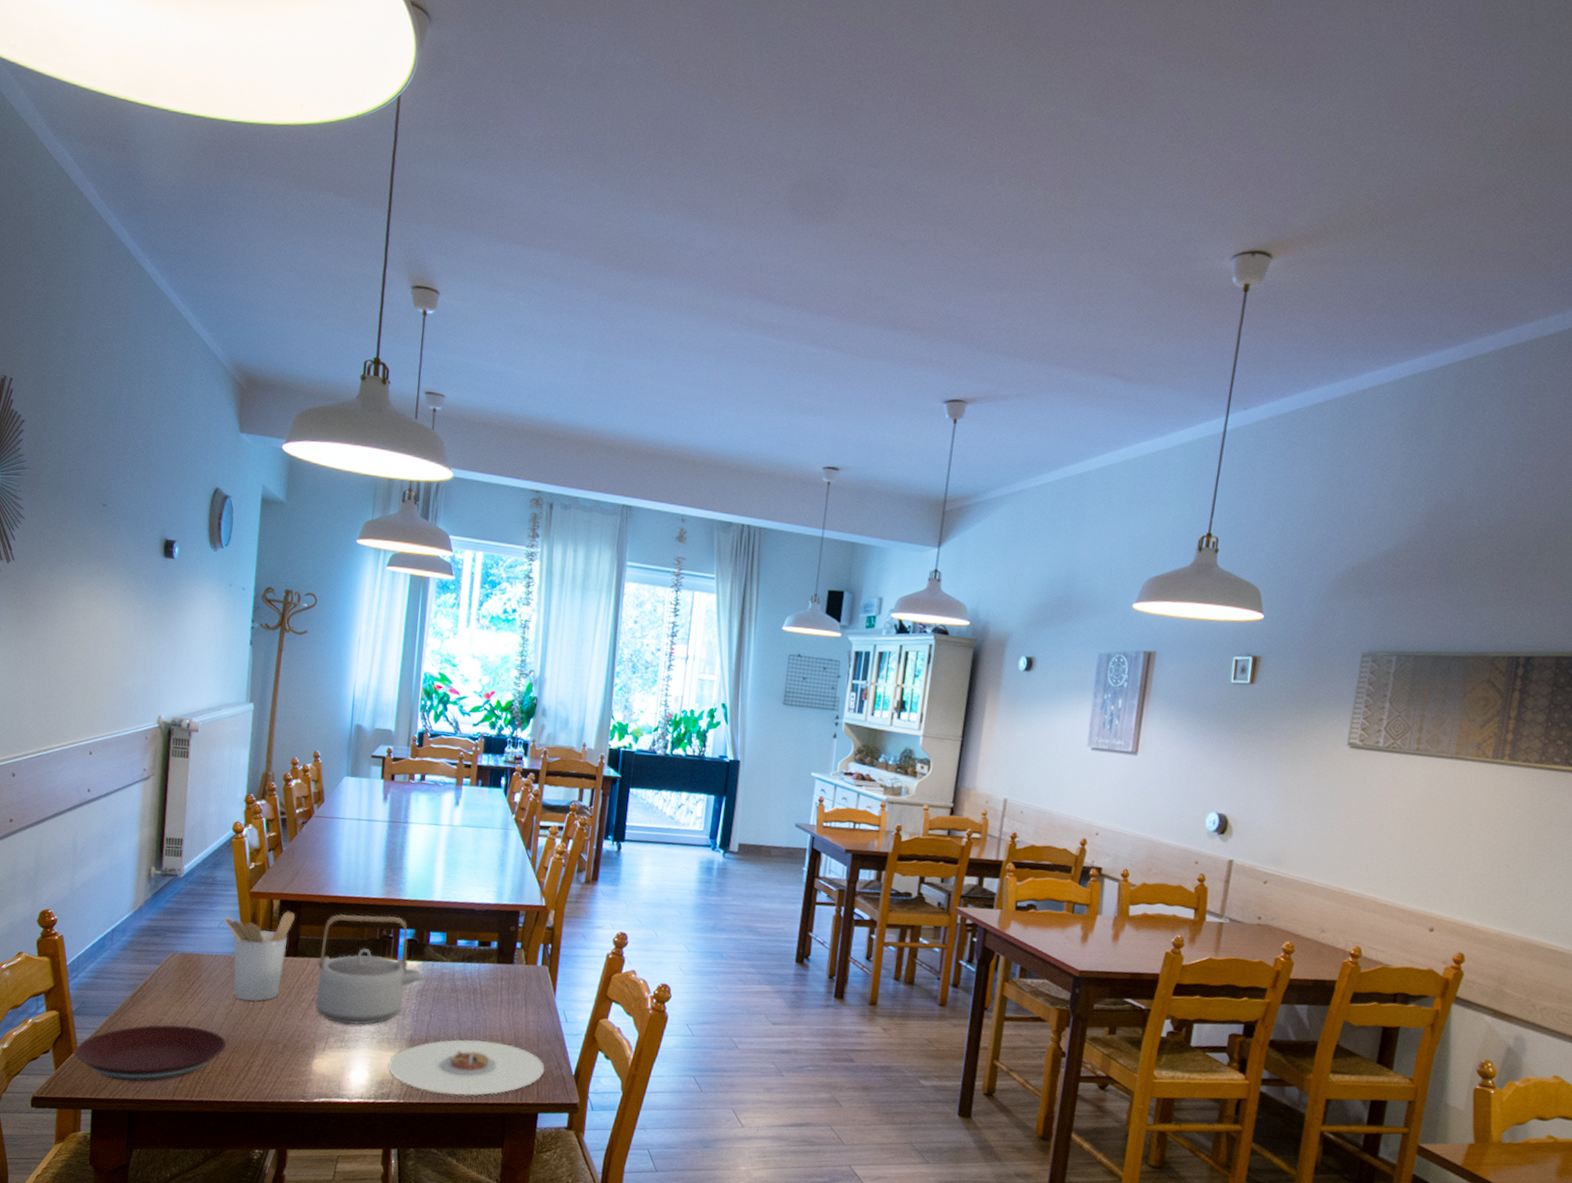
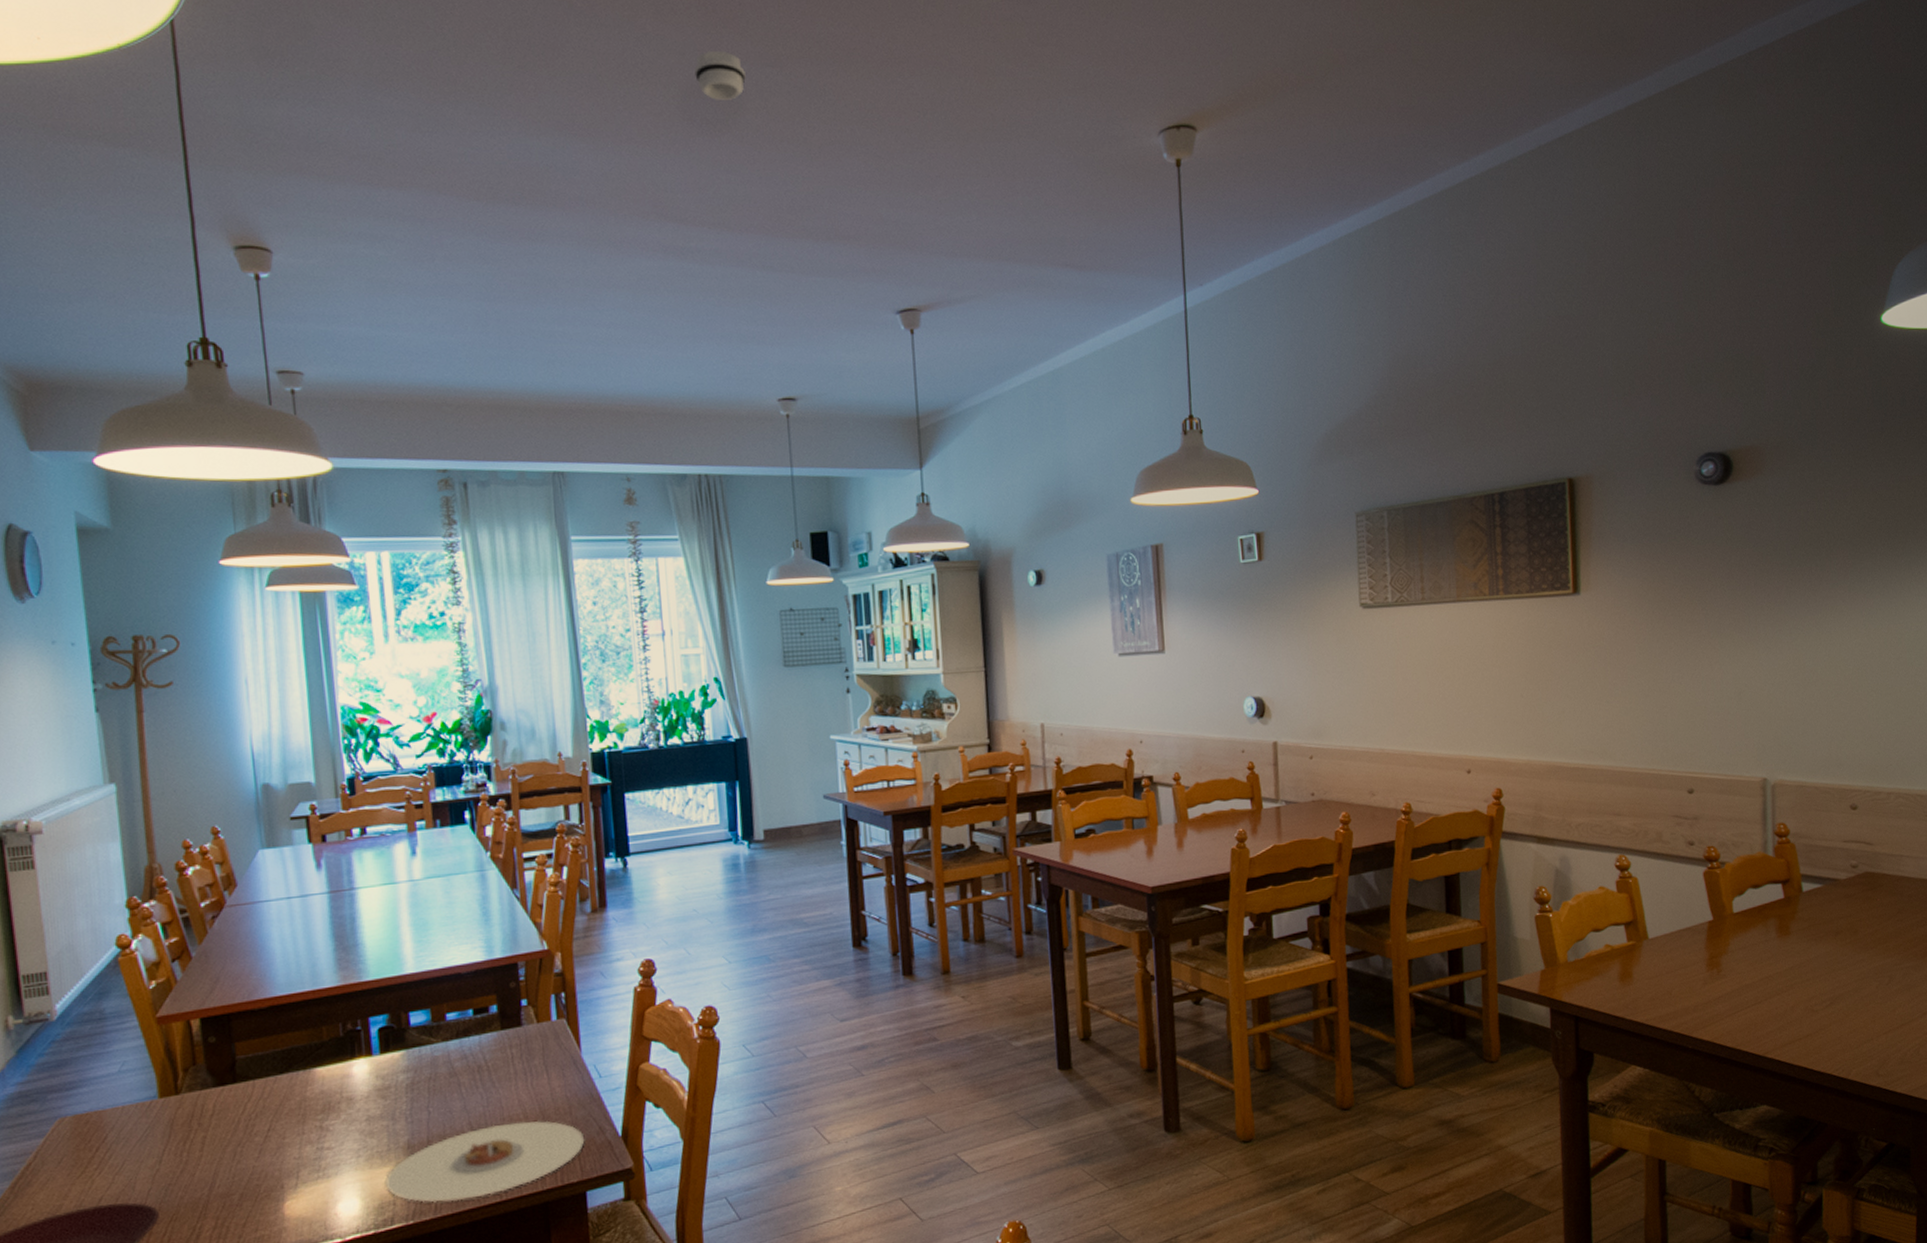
utensil holder: present [225,910,296,1002] -> none [127,1028,226,1154]
teapot: present [314,914,423,1026] -> none [266,1003,411,1150]
smoke detector: none [805,150,850,195] -> present [694,51,746,100]

